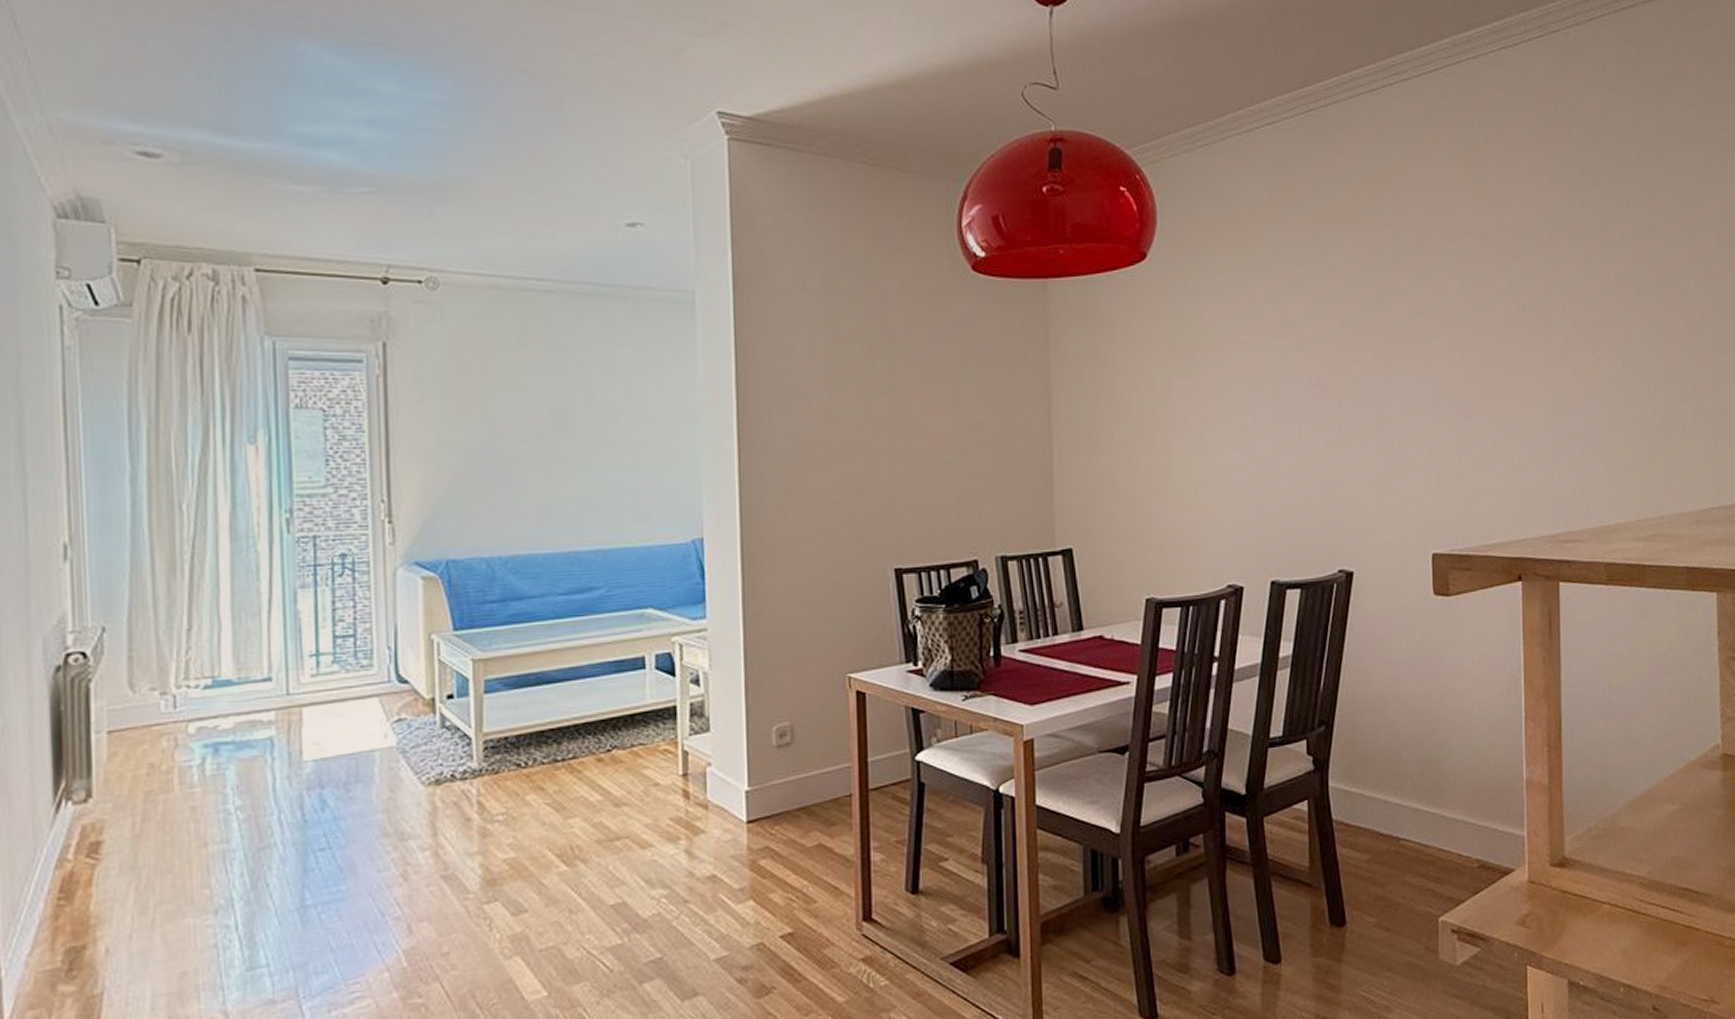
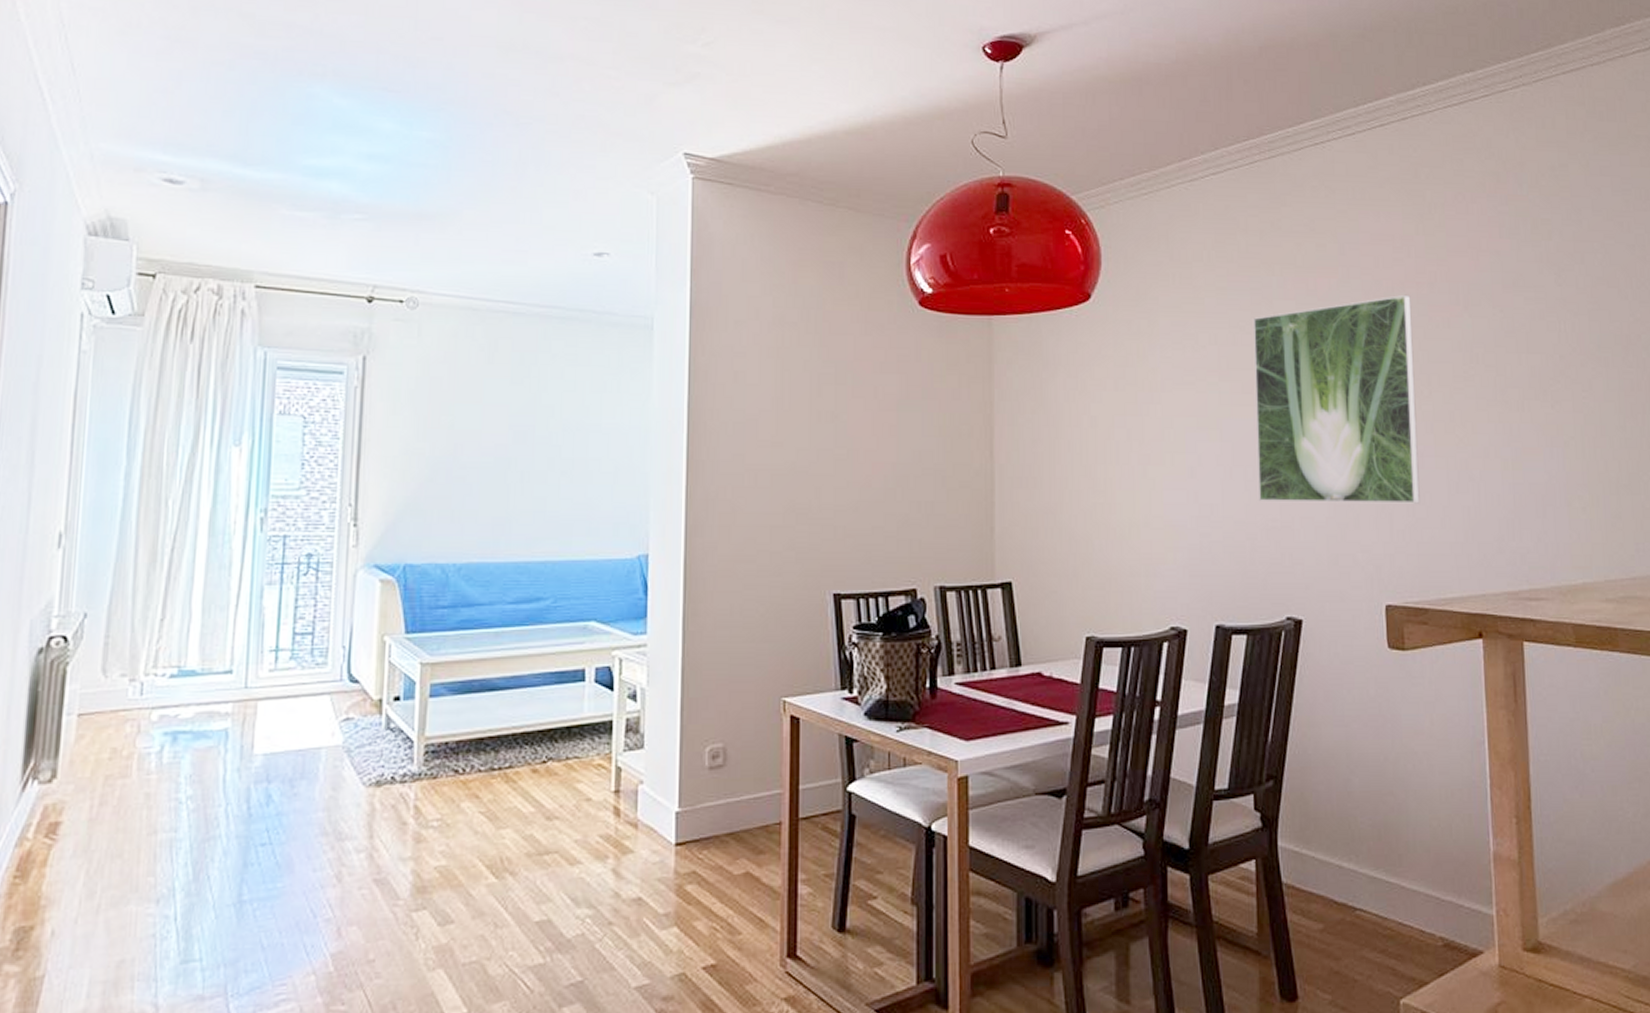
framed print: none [1308,245,1467,458] -> present [1253,294,1420,504]

